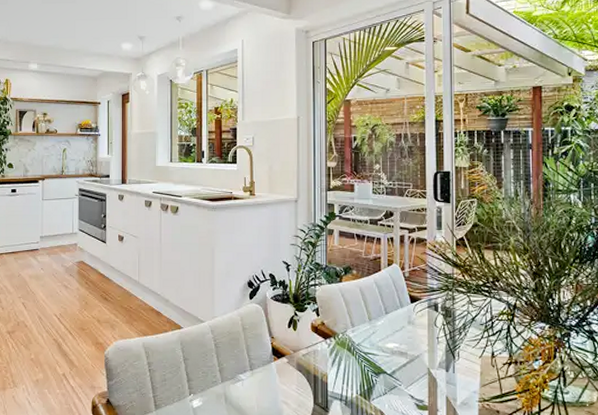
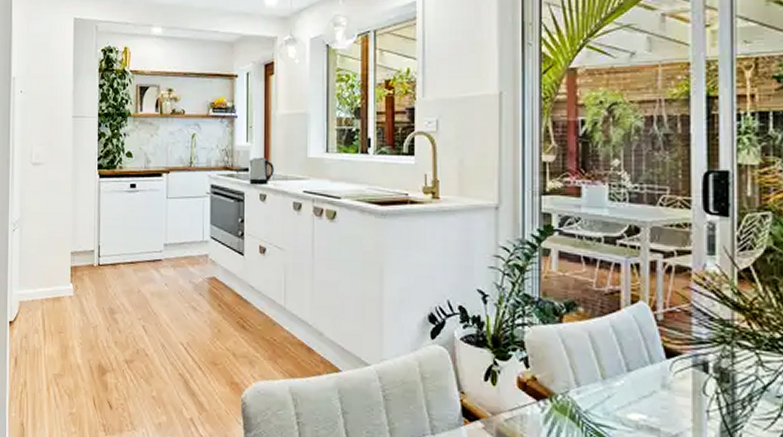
kettle: none [110,166,130,188] -> present [249,157,274,186]

